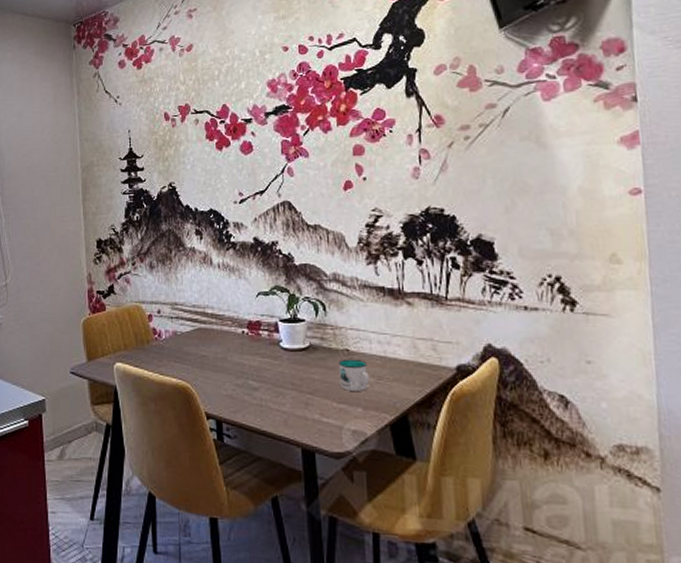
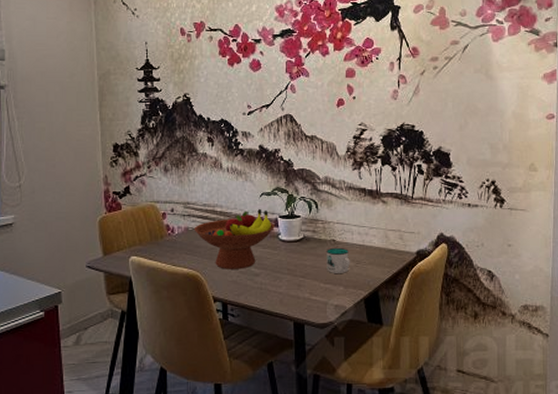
fruit bowl: none [182,310,275,382] -> present [194,208,275,269]

